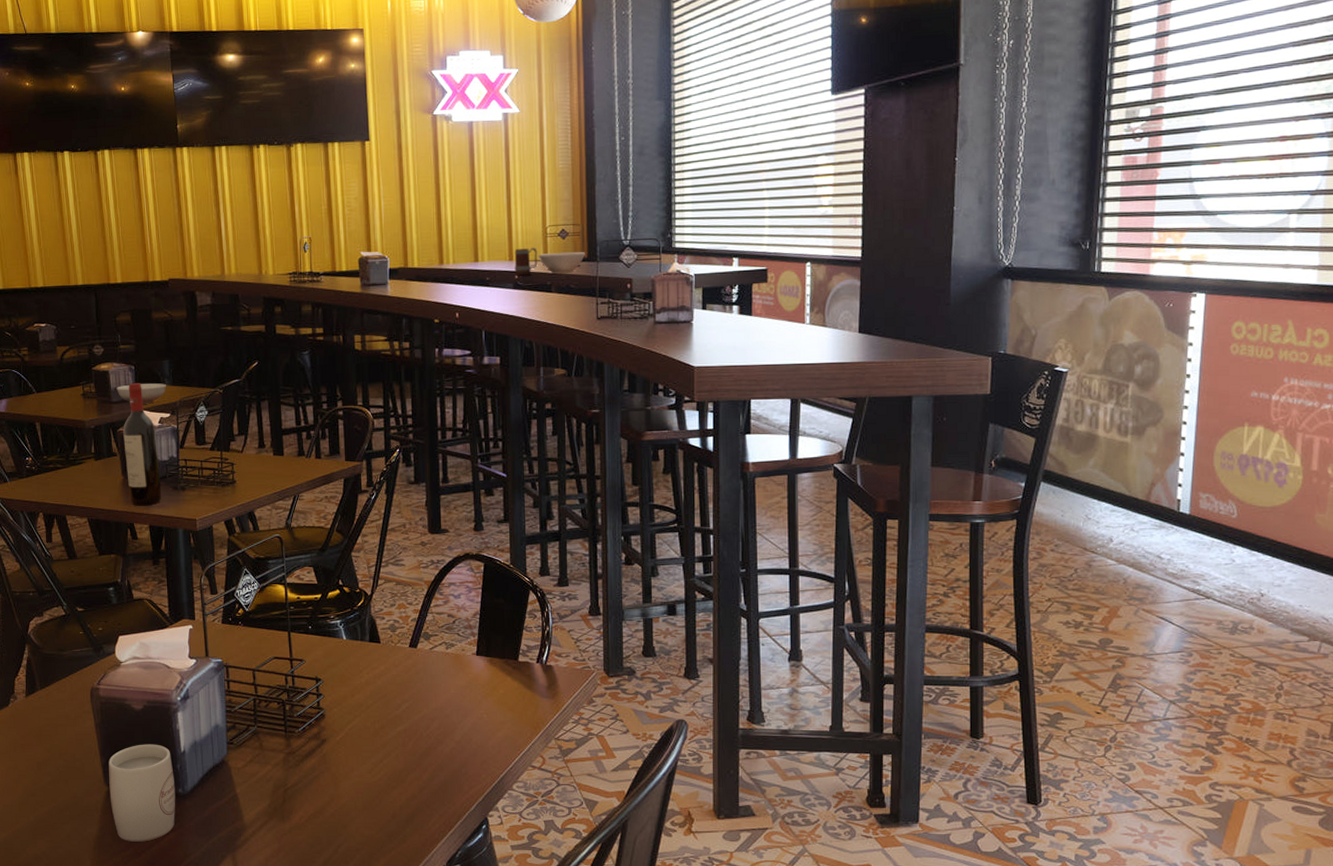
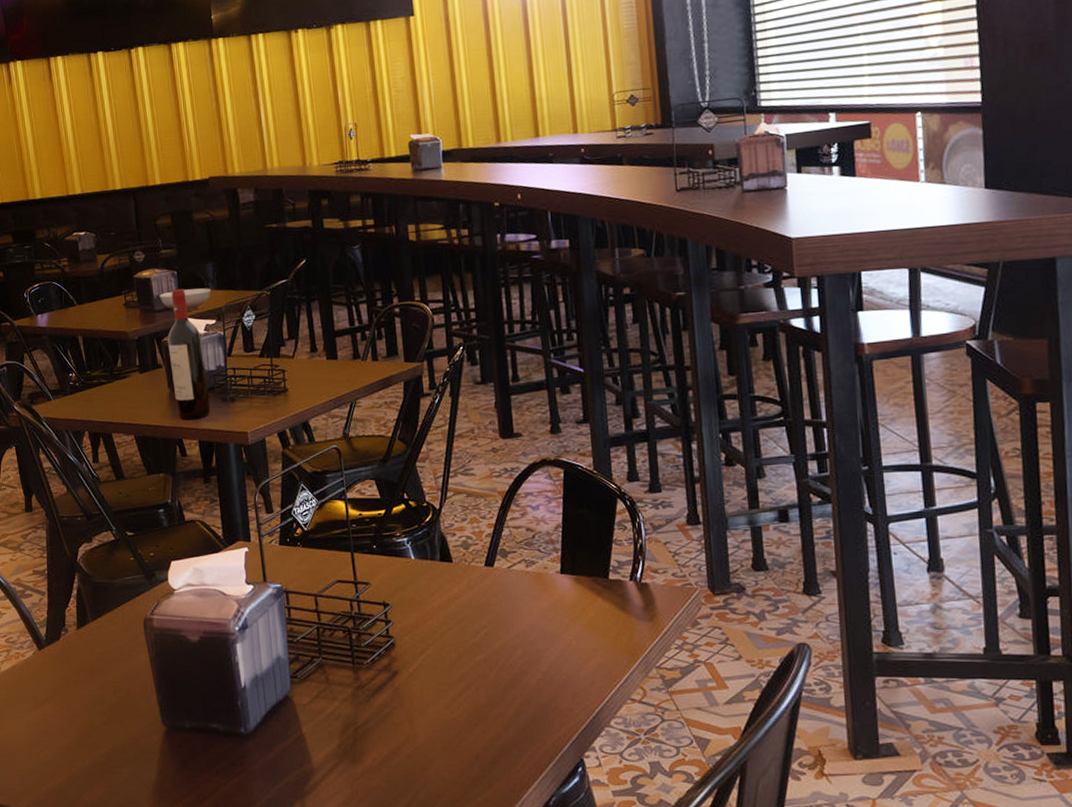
mug: present [109,744,176,842] -> none [165,679,239,787]
beer mug: present [514,247,538,276] -> none [578,117,606,150]
bowl: present [538,251,585,274] -> none [605,117,658,144]

